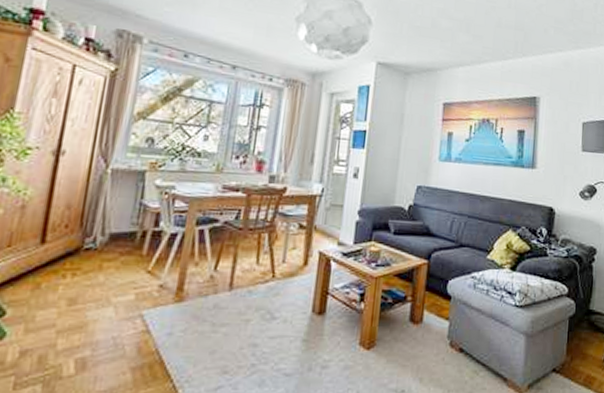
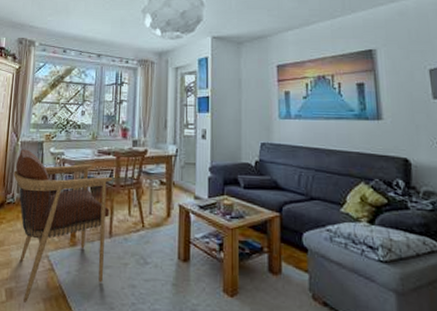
armchair: none [96,179,241,374] -> present [13,149,113,303]

